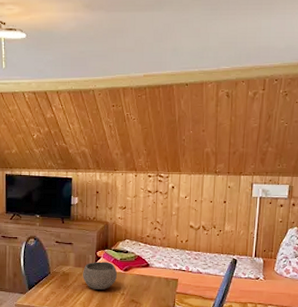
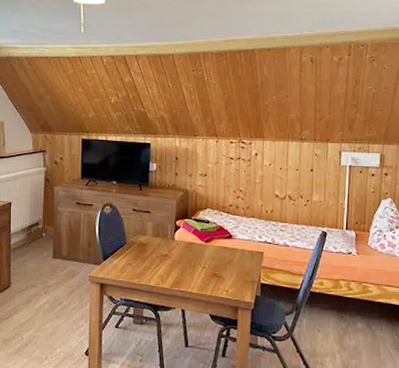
bowl: present [83,262,117,291] -> none [161,232,197,263]

